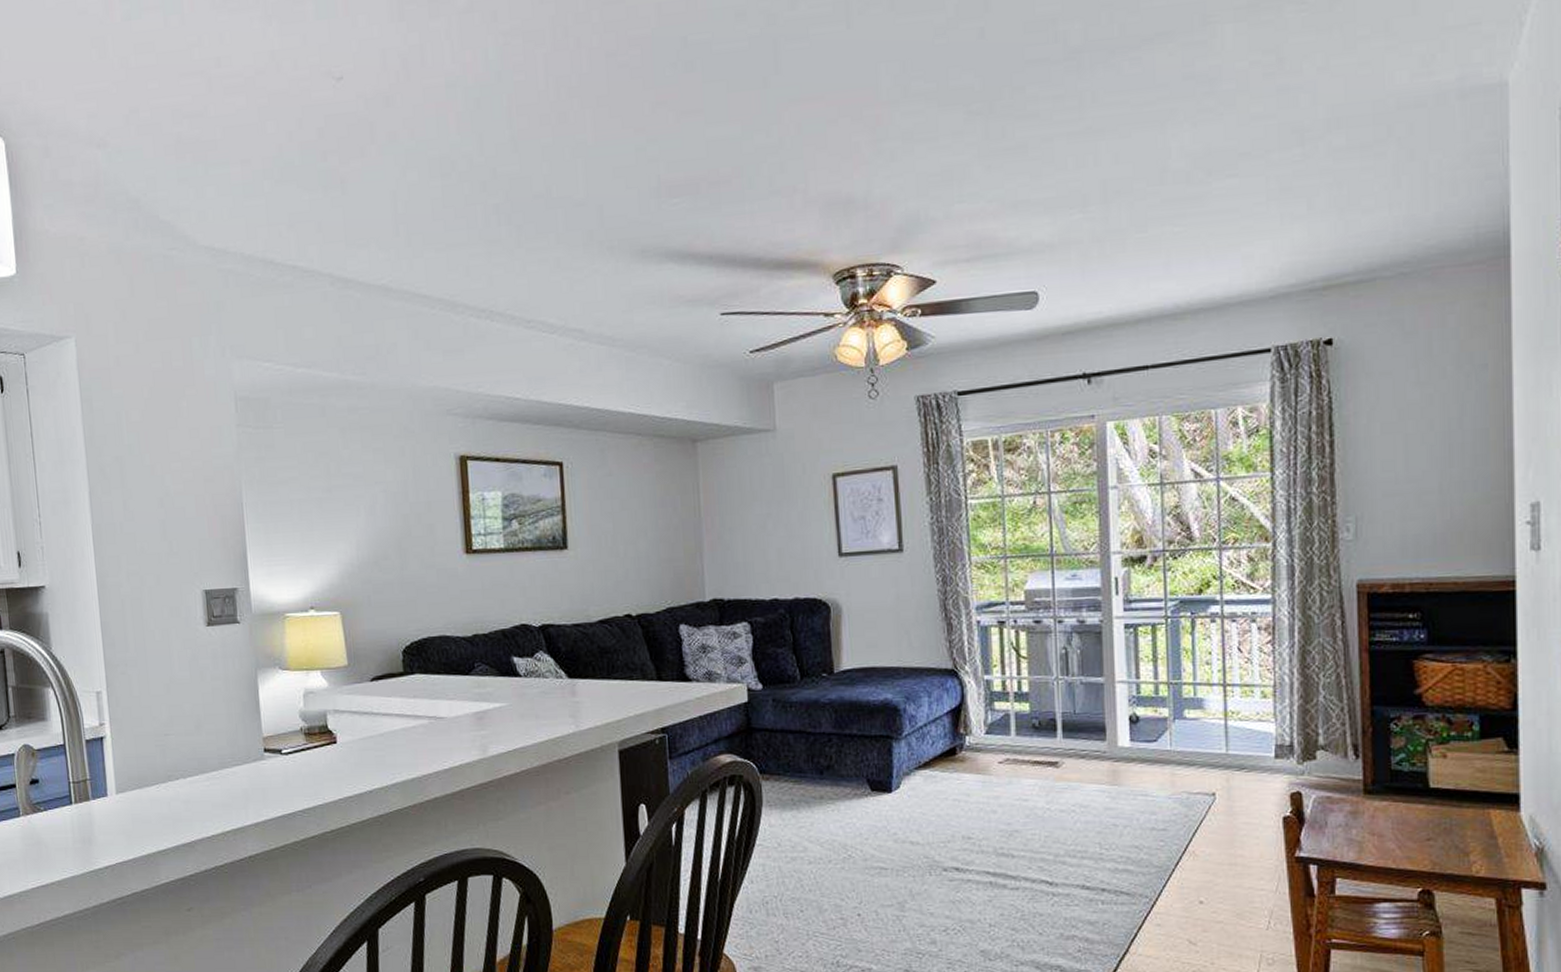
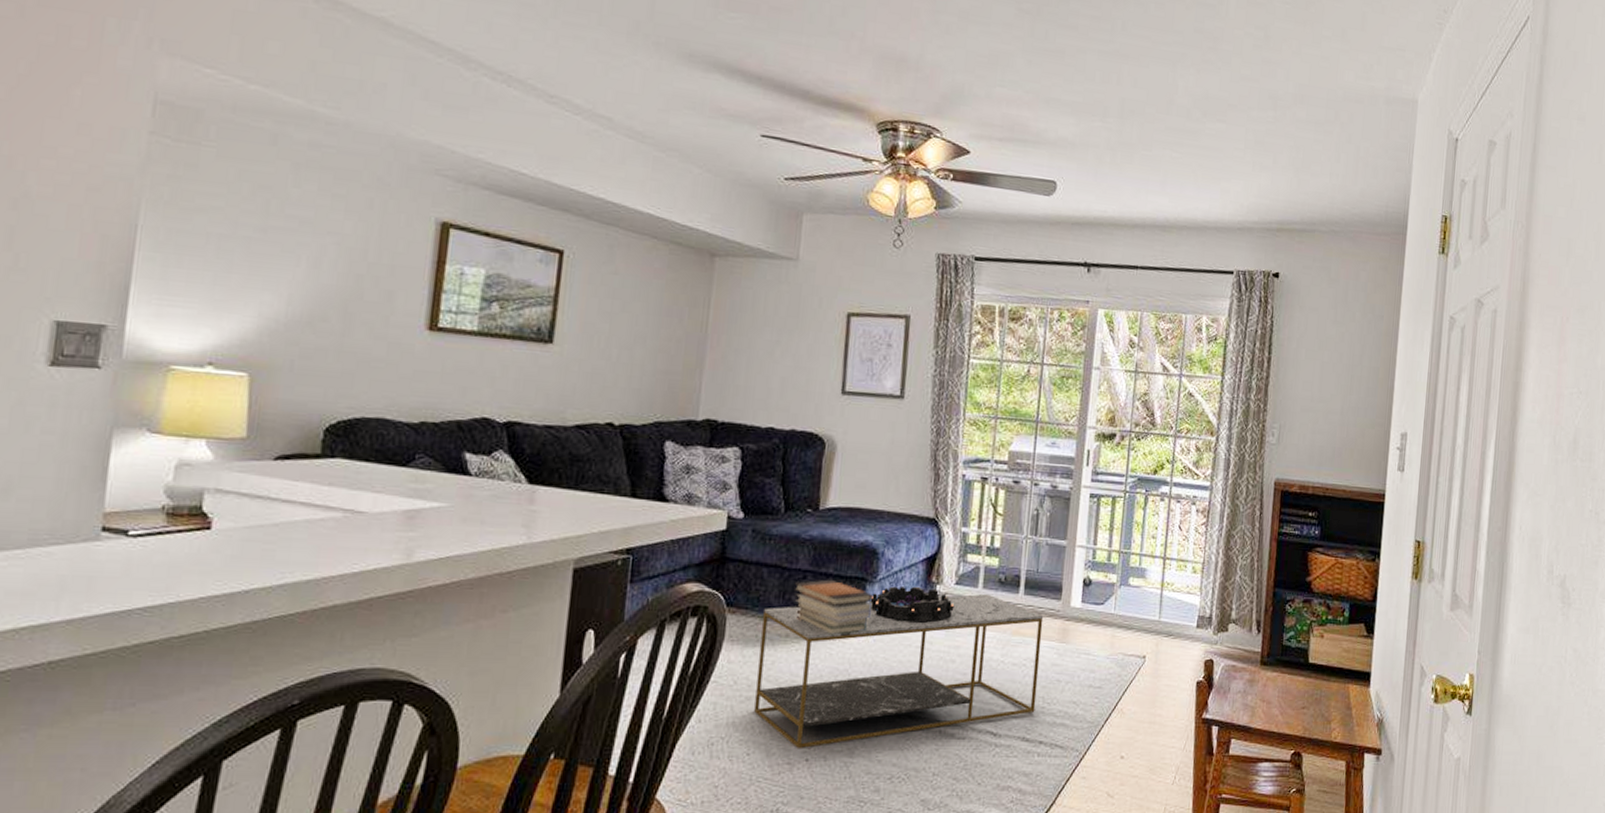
coffee table: none [796,740,1092,905] -> present [754,593,1044,749]
book stack: none [821,740,902,794] -> present [794,579,872,636]
decorative bowl: none [898,739,988,777] -> present [870,585,955,624]

